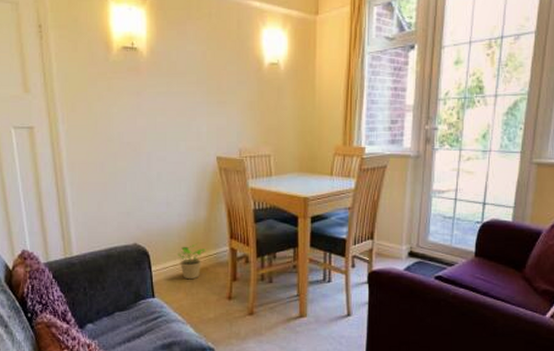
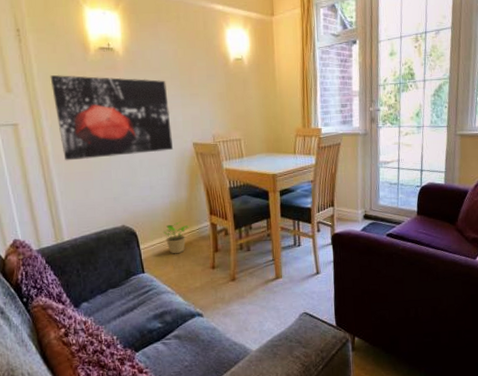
wall art: none [69,76,194,169] -> present [50,75,173,161]

